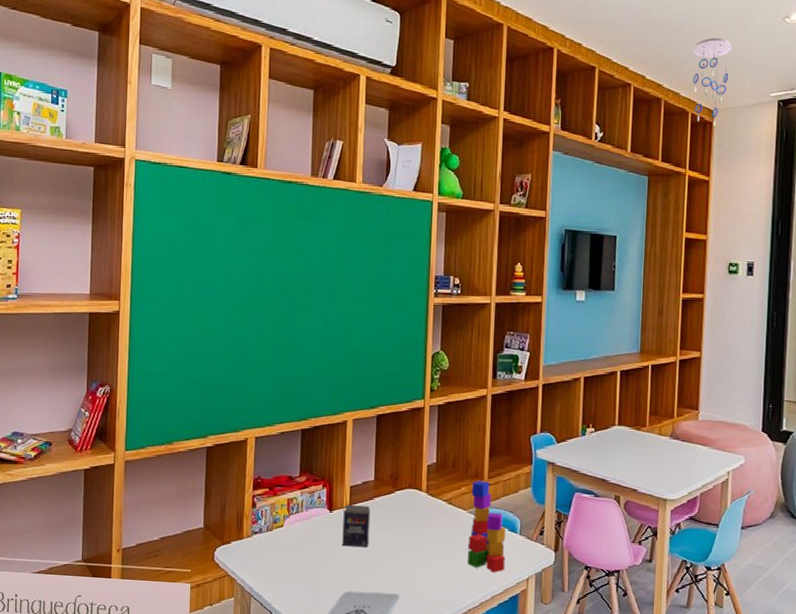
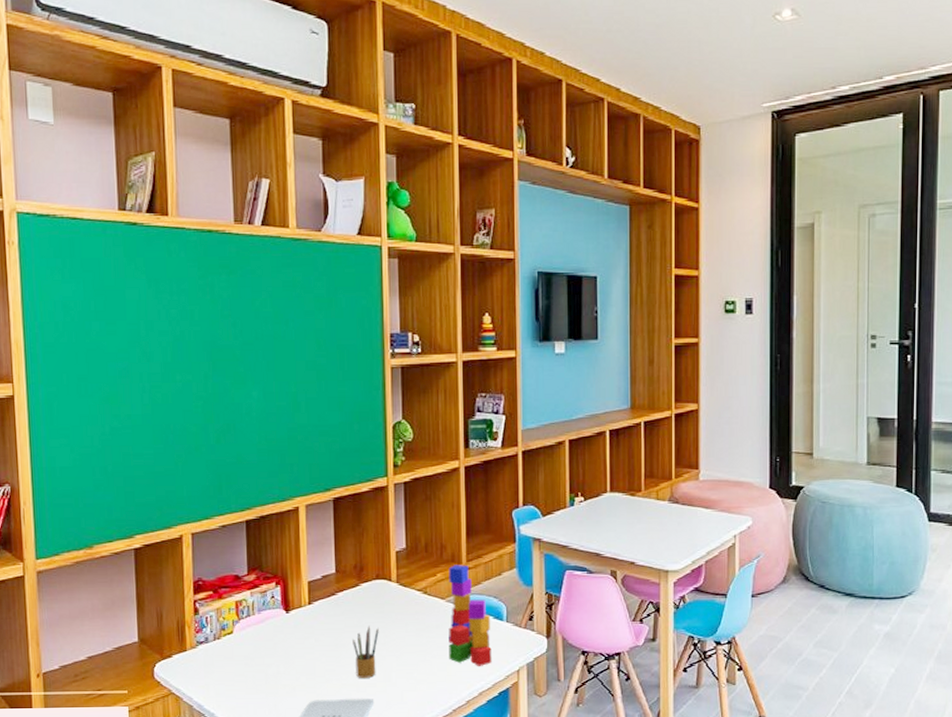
crayon box: present [342,505,371,548] -> none [301,602,335,651]
pencil box: none [385,529,408,575] -> present [352,626,379,678]
ceiling mobile: present [692,37,733,126] -> none [672,40,718,144]

